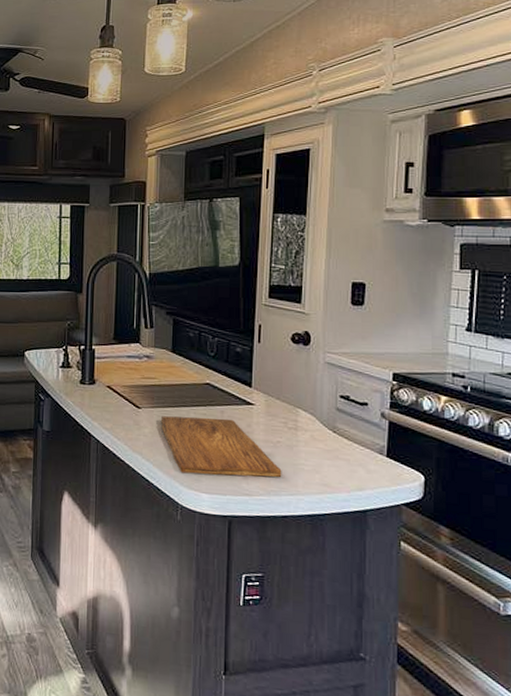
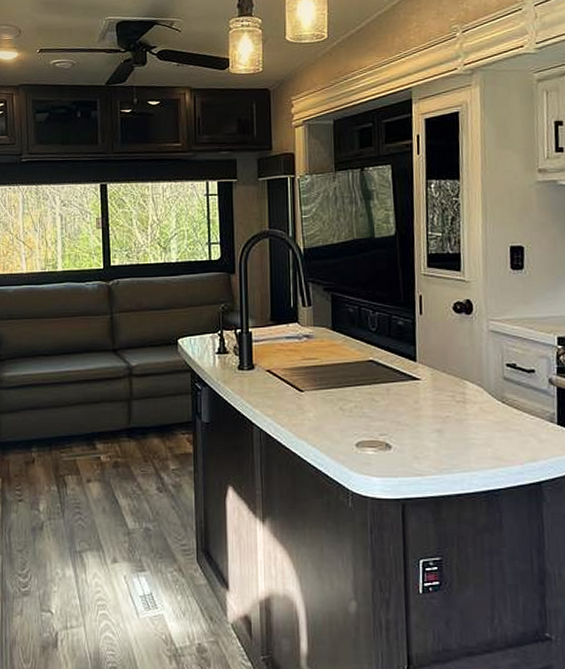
cutting board: present [161,416,282,477] -> none [325,396,453,457]

